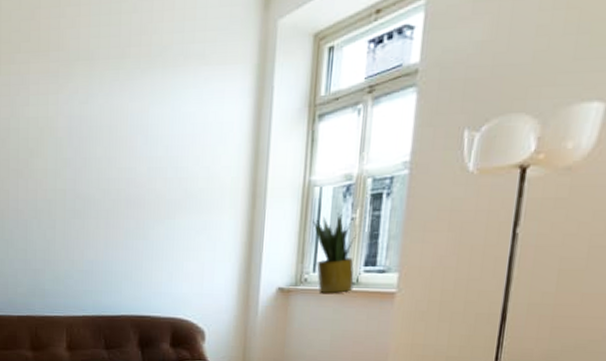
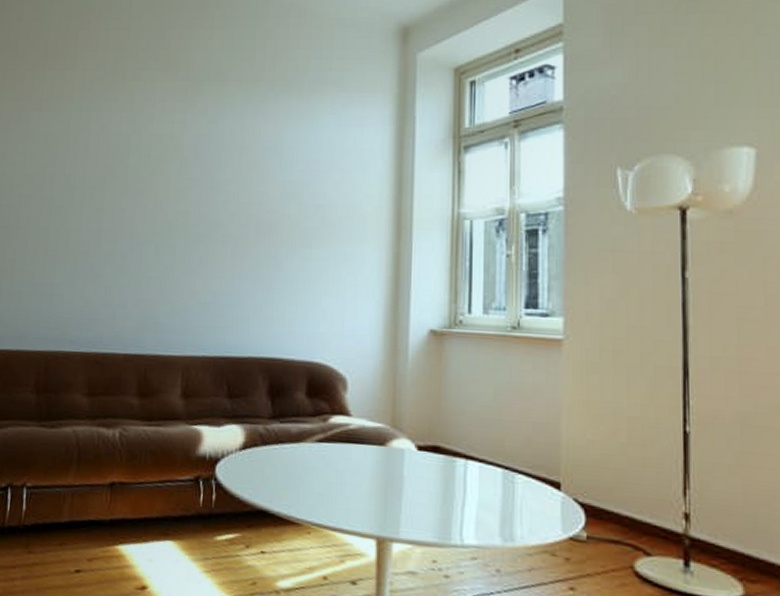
planter: present [313,212,357,293] -> none [465,248,515,338]

